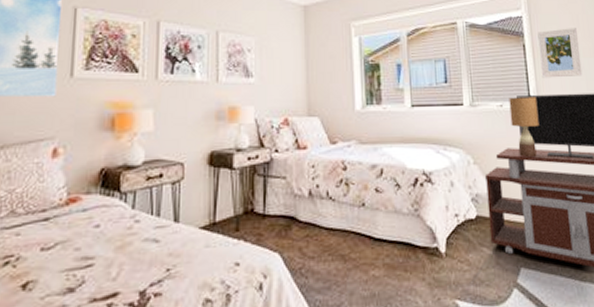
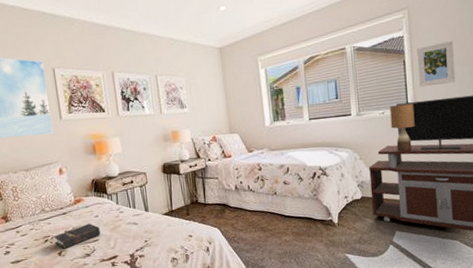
hardback book: none [20,236,99,279] -> present [54,223,101,249]

